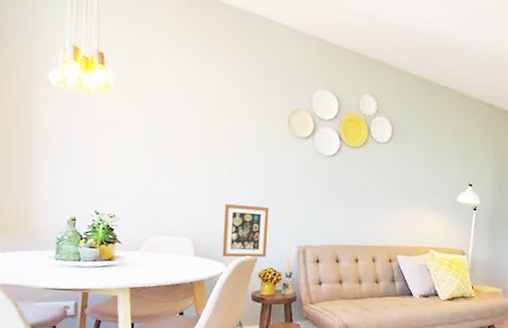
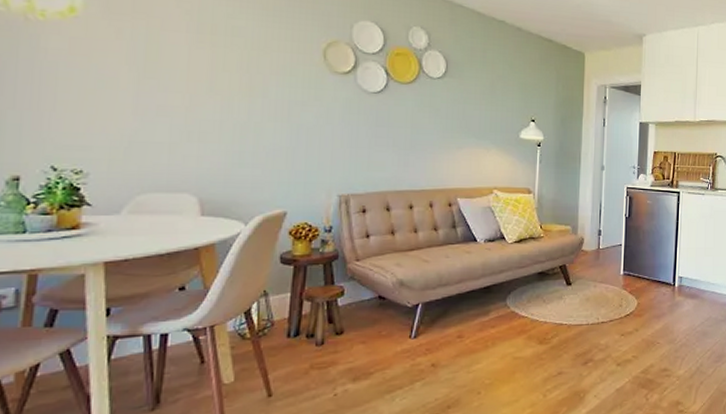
picture frame: present [222,203,270,258] -> none [239,149,302,213]

